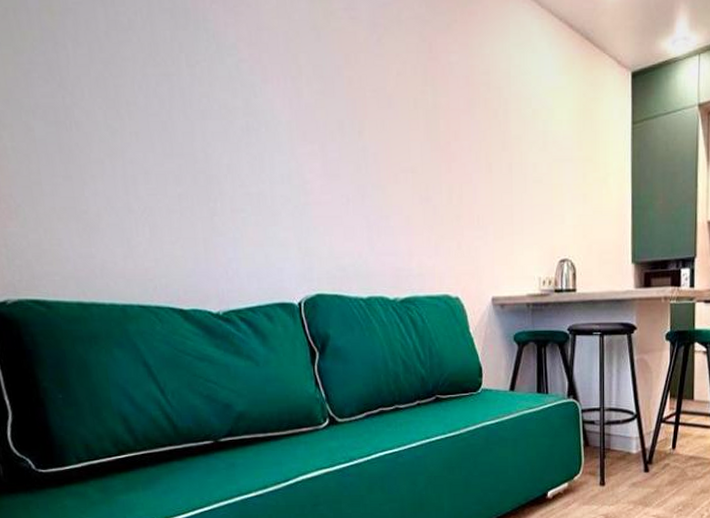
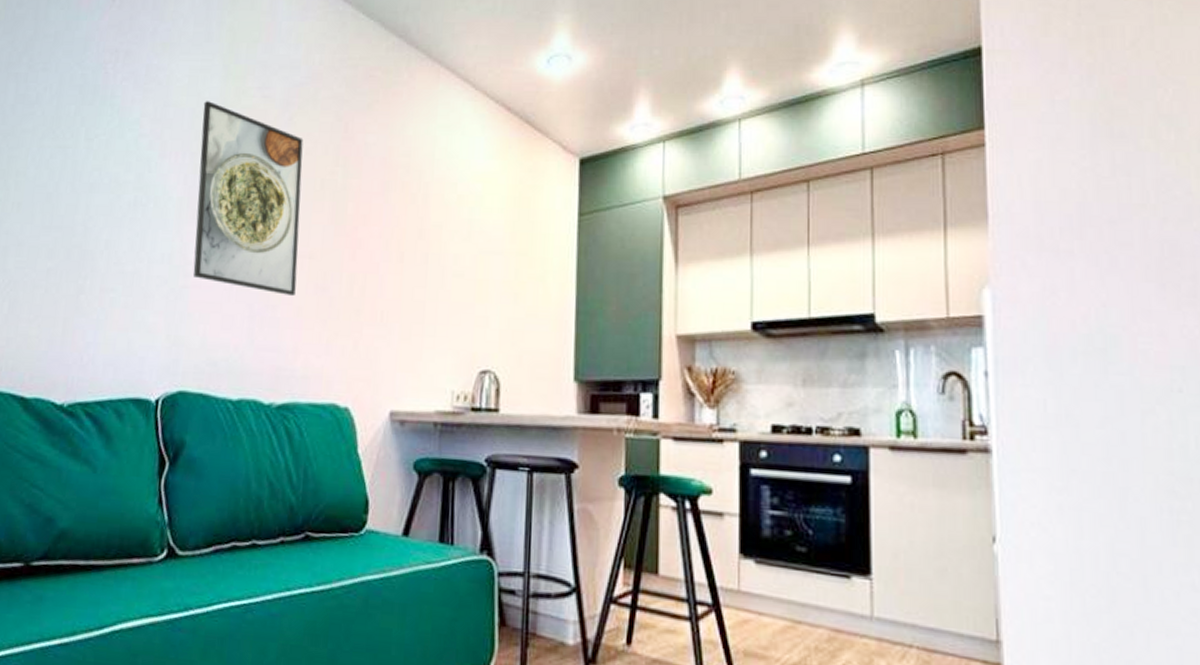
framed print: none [295,24,404,208] -> present [193,101,303,297]

